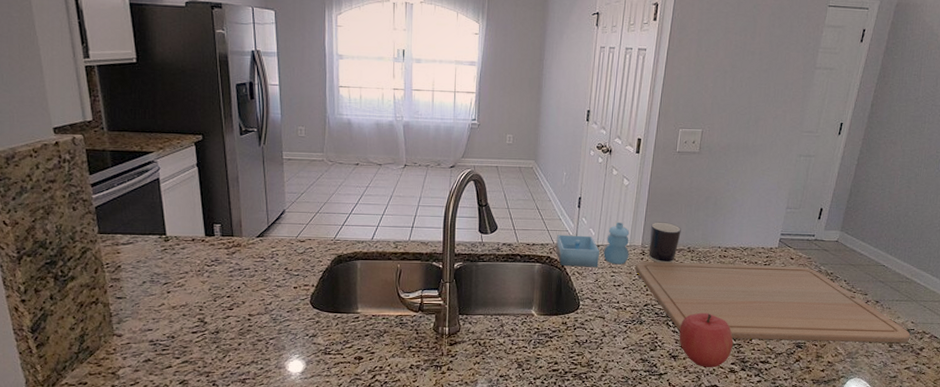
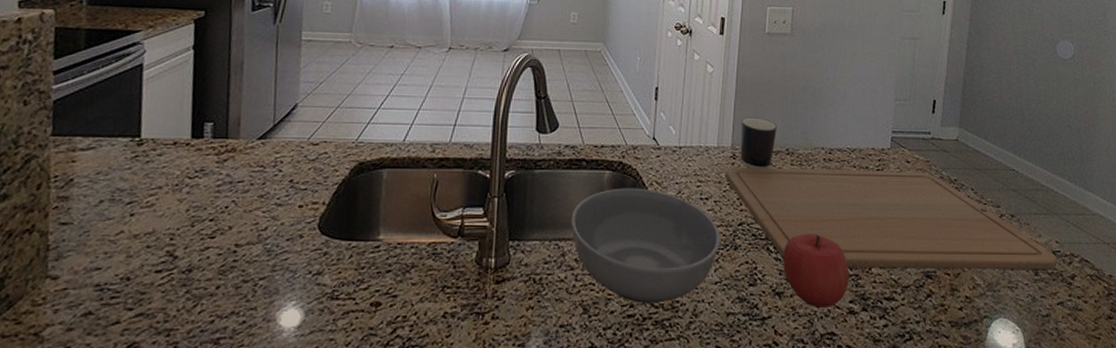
bowl: none [508,276,630,362] -> present [571,188,721,303]
soap dispenser: present [556,222,630,267] -> none [630,117,718,175]

